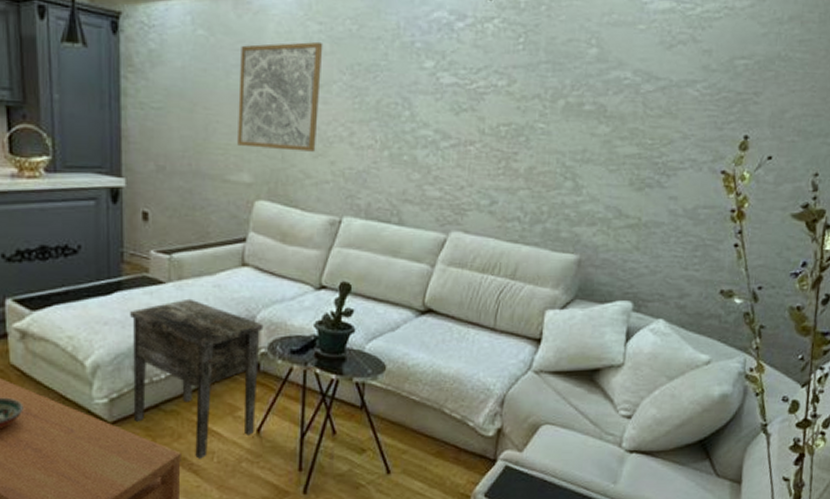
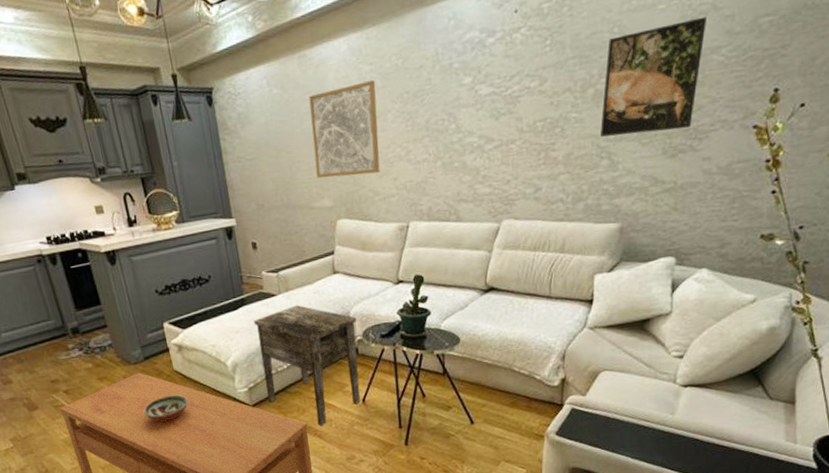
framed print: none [567,46,686,162] -> present [600,16,708,137]

